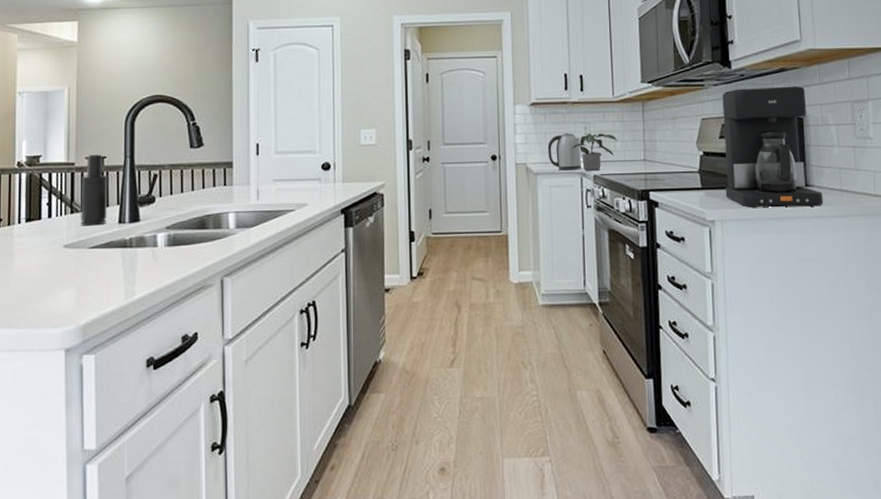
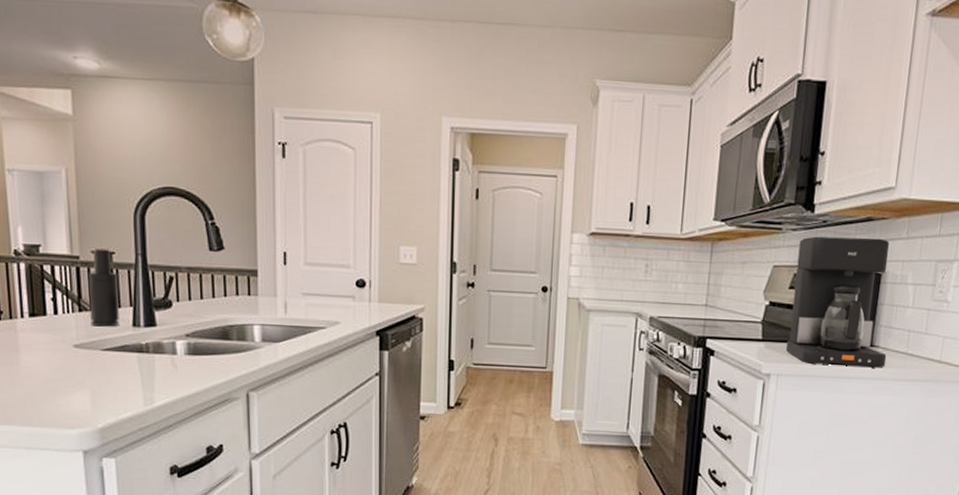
kettle: present [547,132,581,171] -> none [603,268,640,310]
potted plant: present [570,133,618,172] -> none [628,271,681,313]

